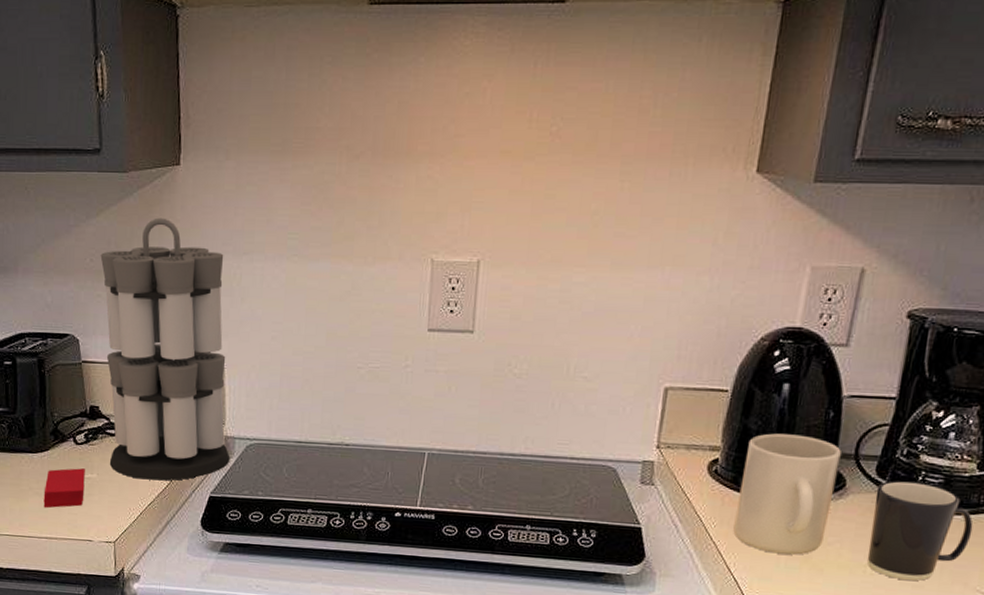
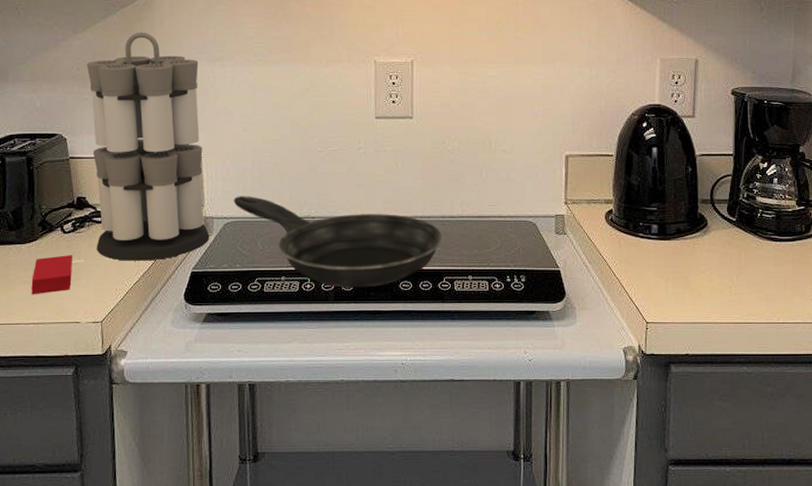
frying pan: none [257,415,499,530] -> present [233,196,443,288]
cup: present [733,433,843,555] -> none [630,187,702,283]
mug: present [866,481,973,581] -> none [730,218,801,297]

